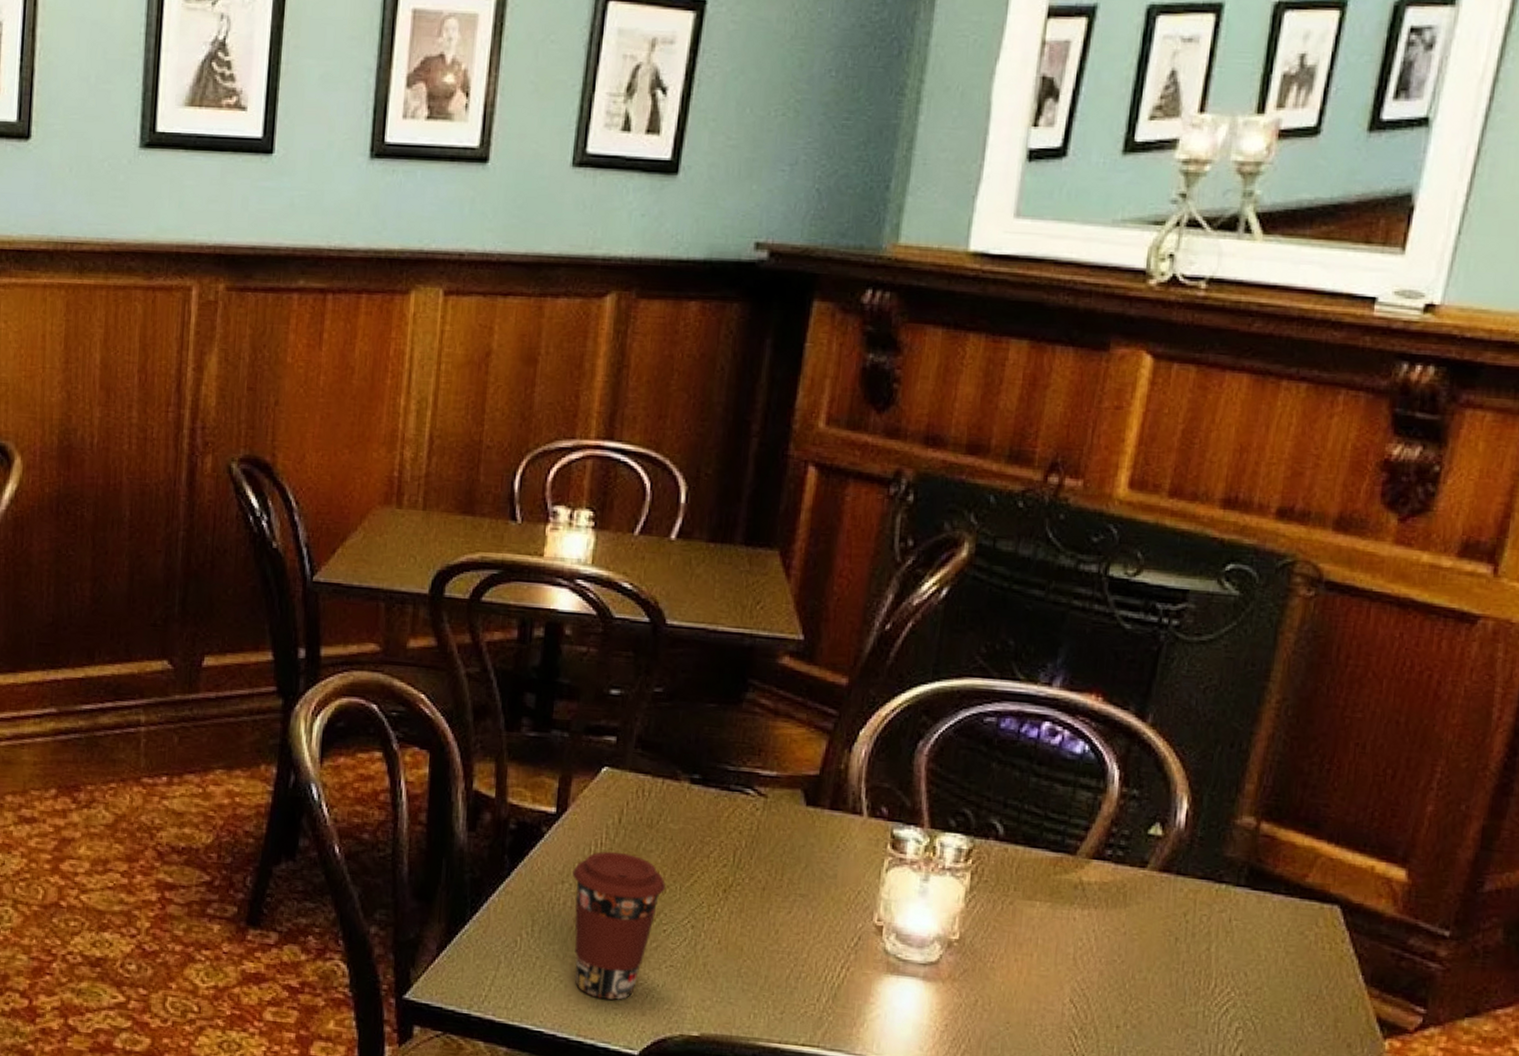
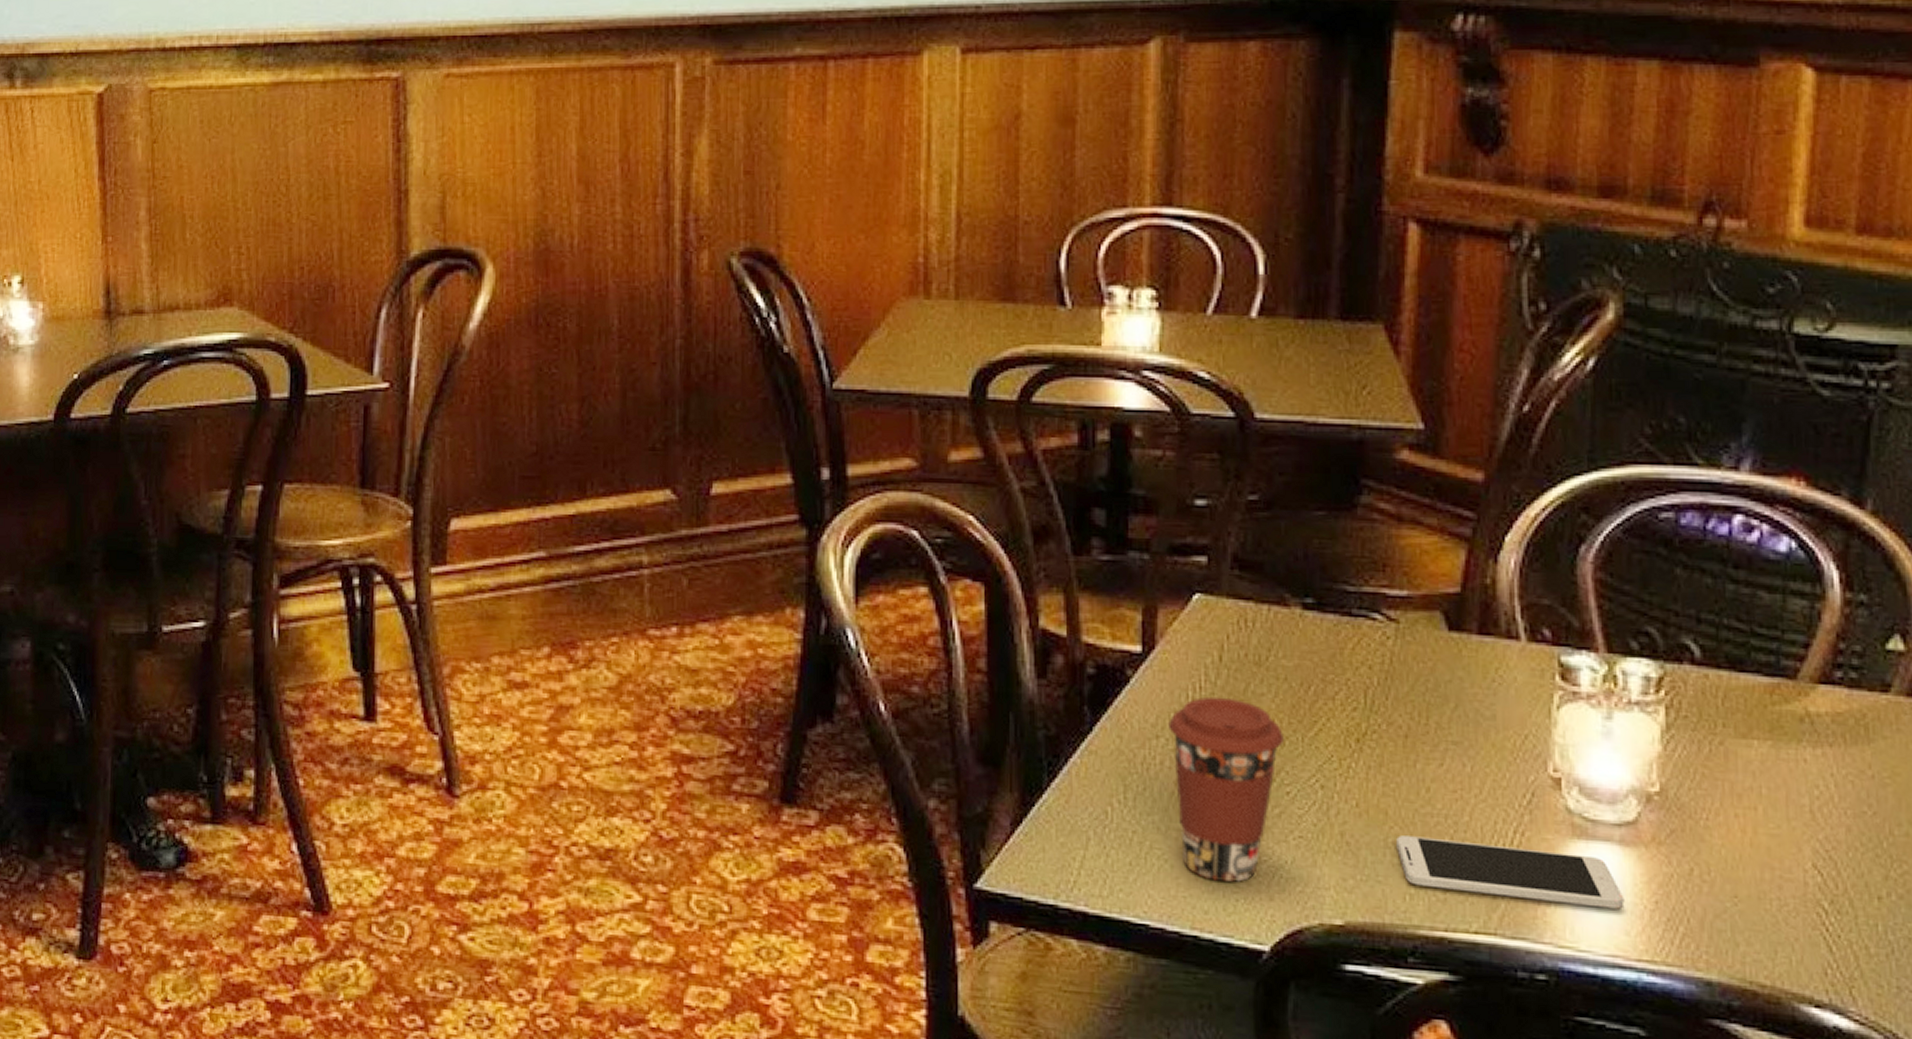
smartphone: none [747,967,922,1030] -> present [1396,835,1625,909]

